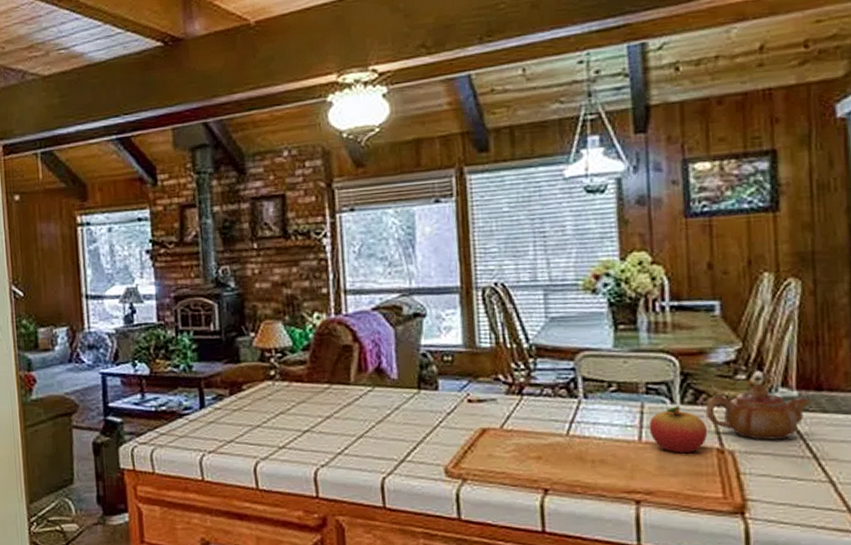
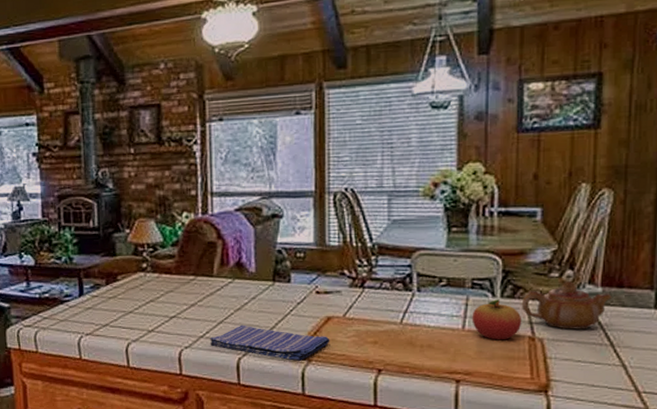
dish towel: none [349,439,487,480] -> present [209,325,330,361]

